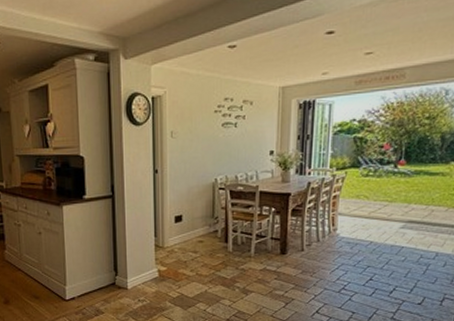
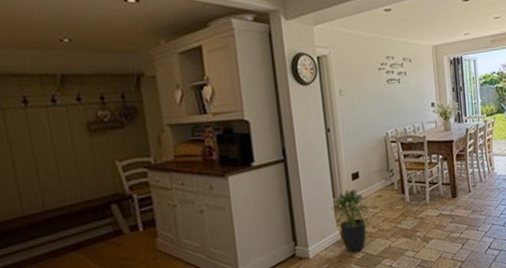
potted plant: none [152,230,192,292] -> present [331,189,372,253]

